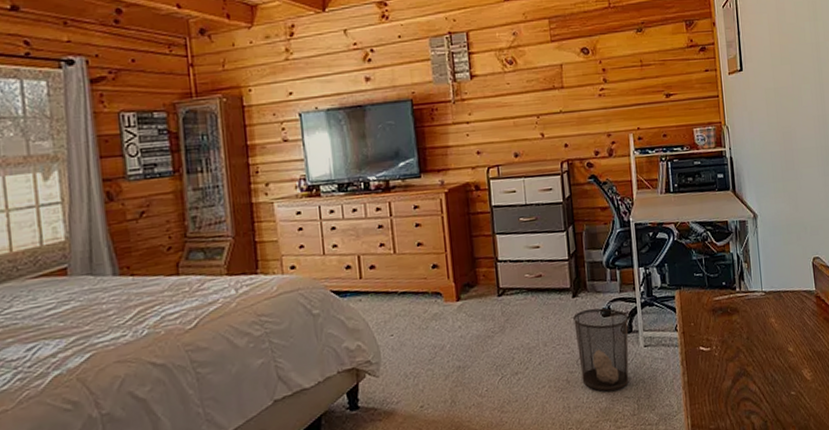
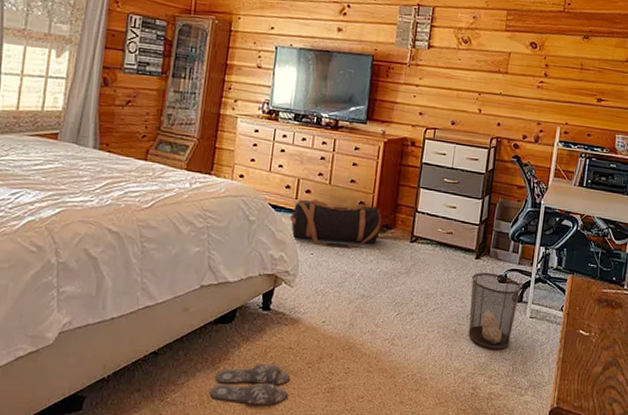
duffel bag: none [358,265,462,324] -> present [290,198,382,249]

